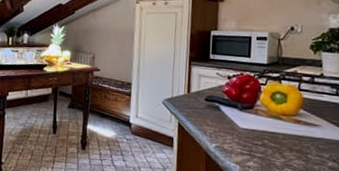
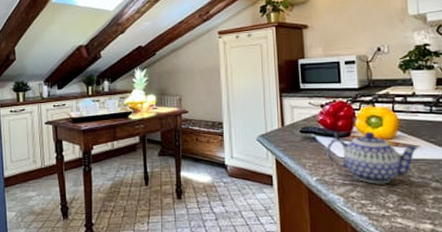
teapot: none [228,106,320,158] -> present [327,131,418,184]

